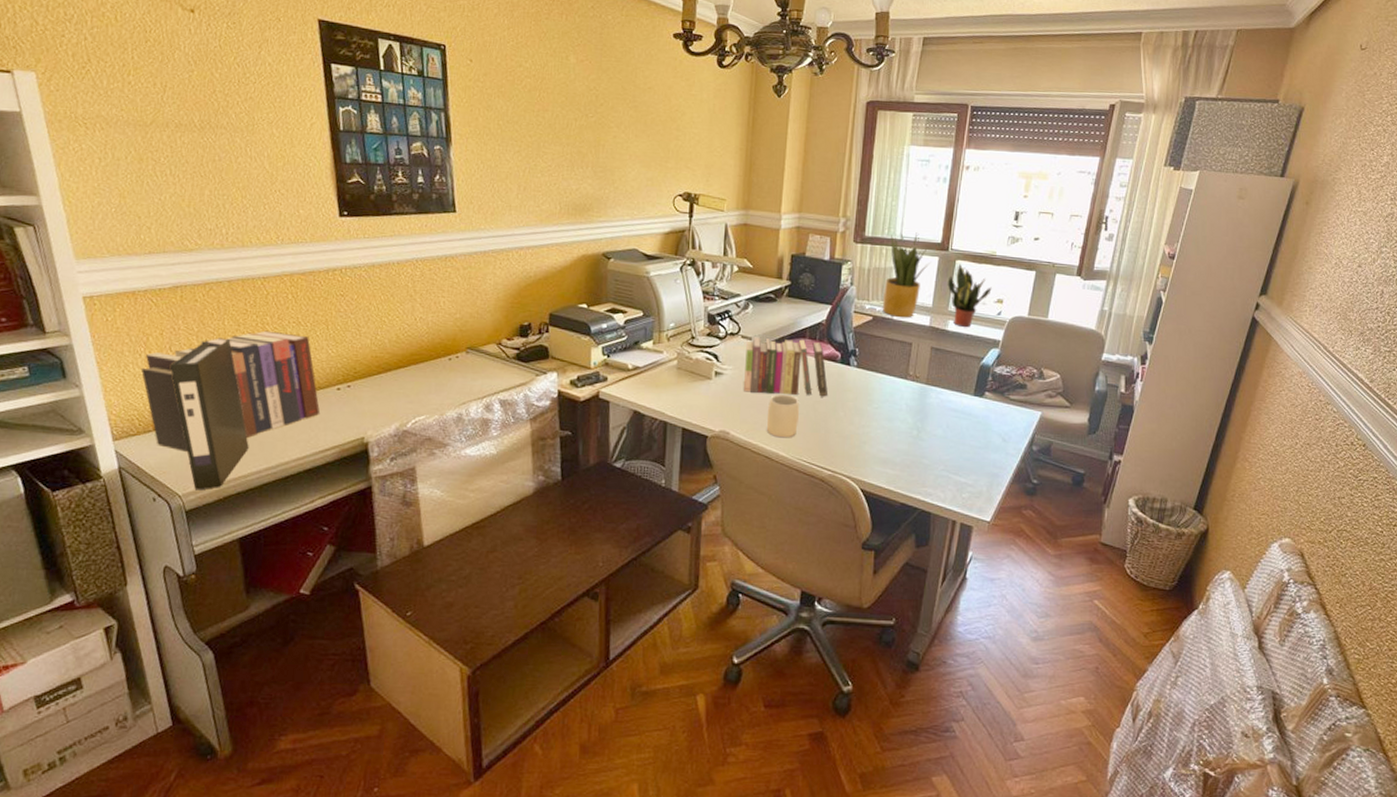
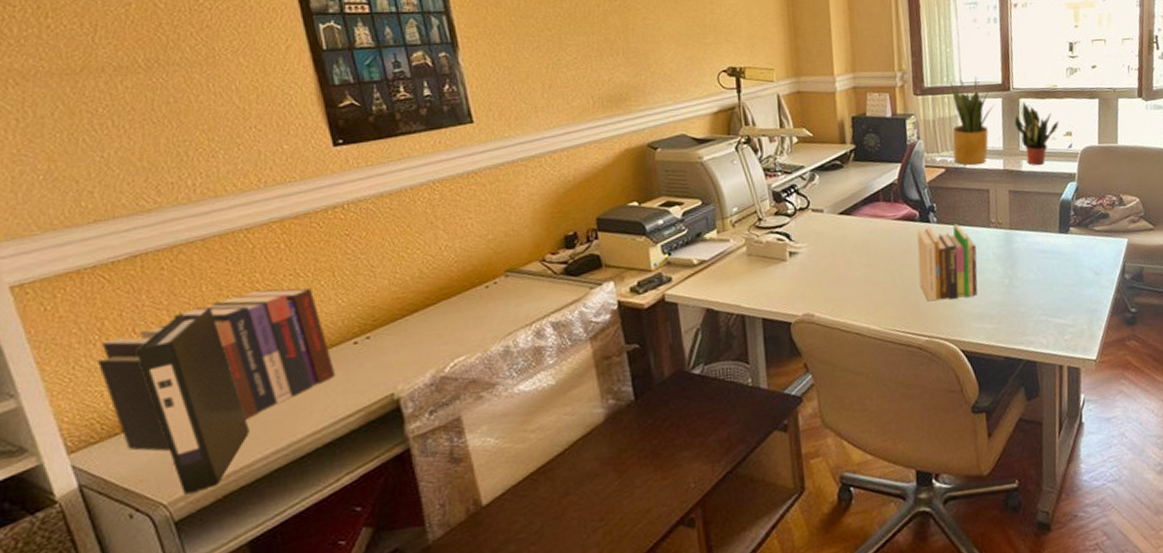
books: present [744,337,829,397] -> none [818,202,913,269]
mug: present [767,394,799,438] -> none [851,263,886,311]
books: none [831,370,891,442] -> present [917,224,978,302]

